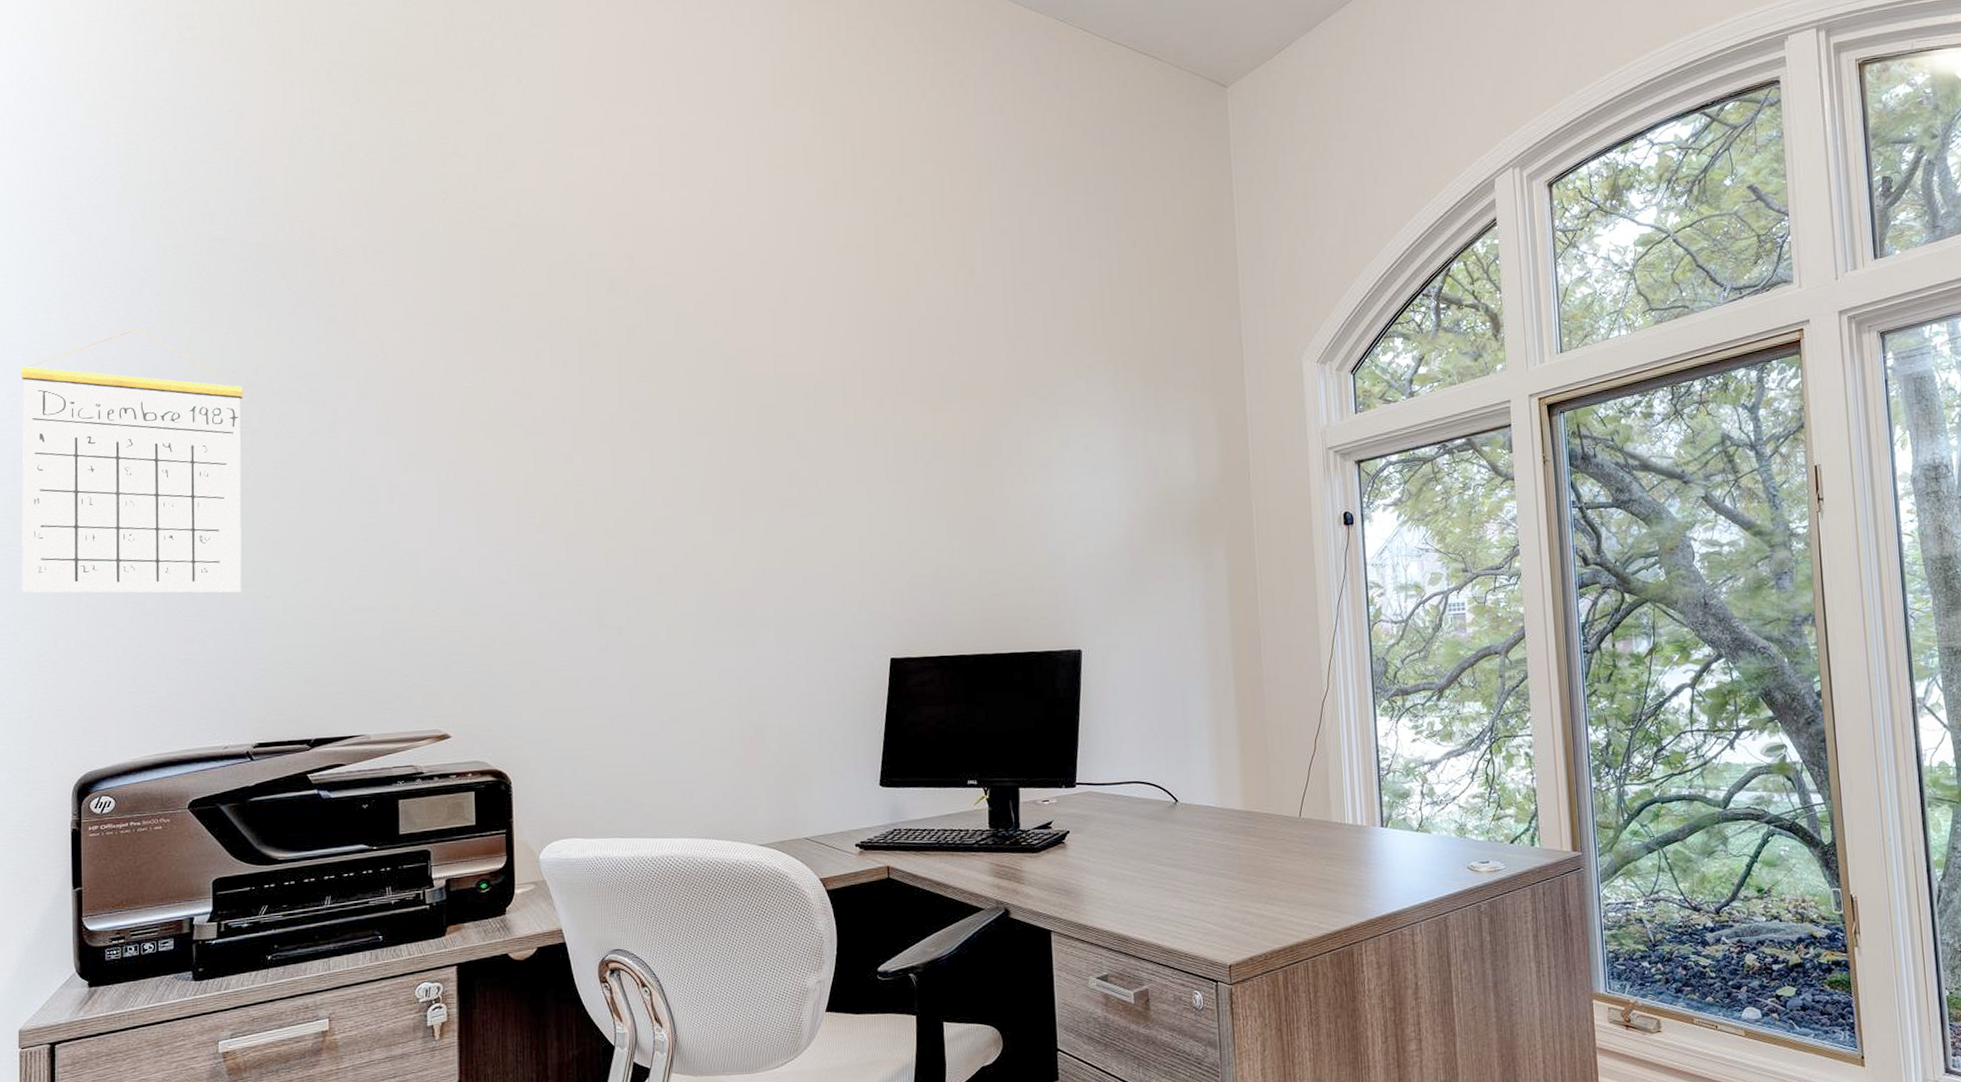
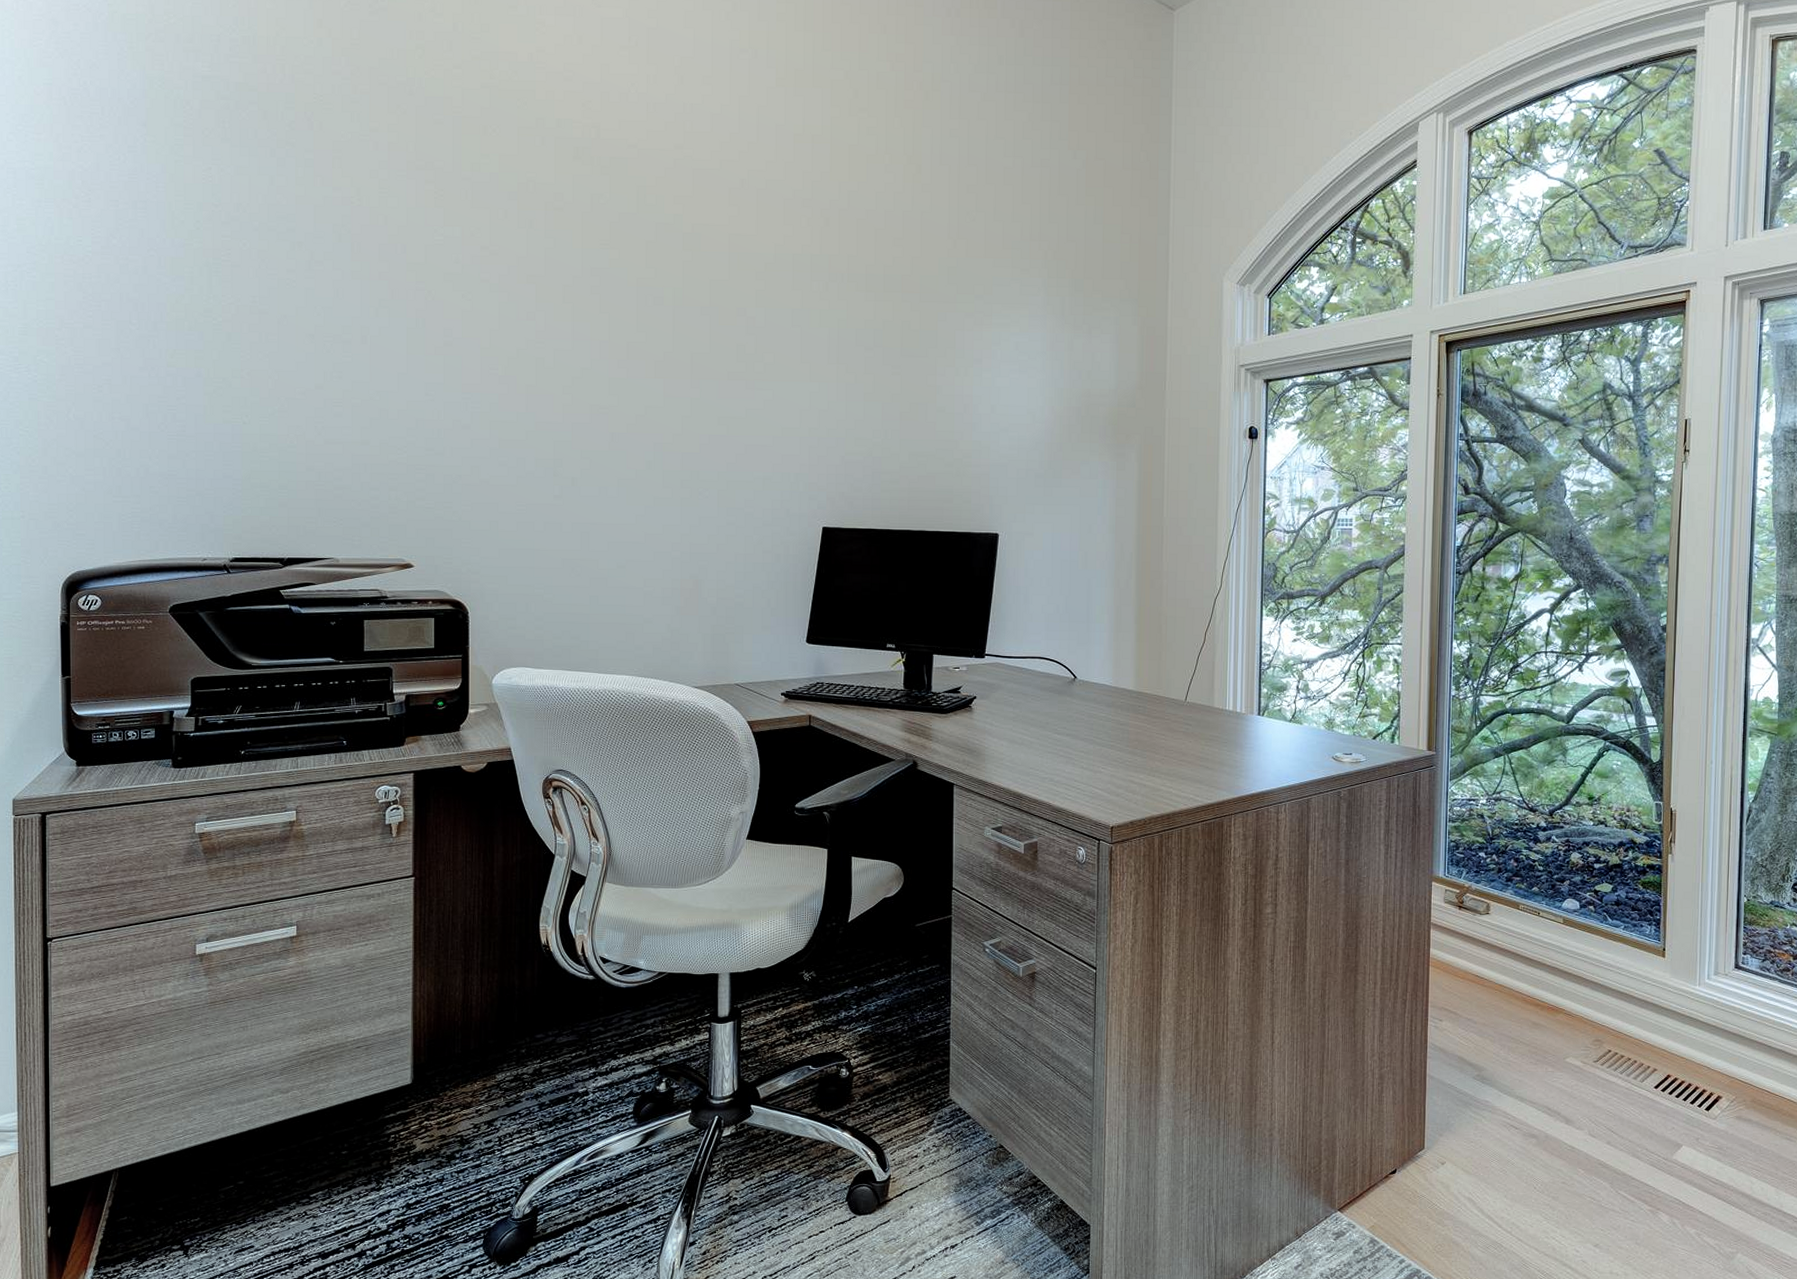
calendar: present [21,328,244,593] -> none [11,156,225,417]

